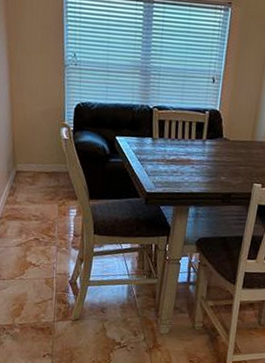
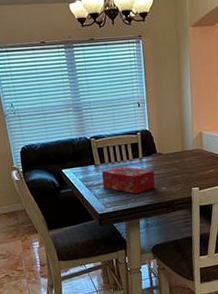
tissue box: none [157,144,216,179] -> present [101,166,156,194]

